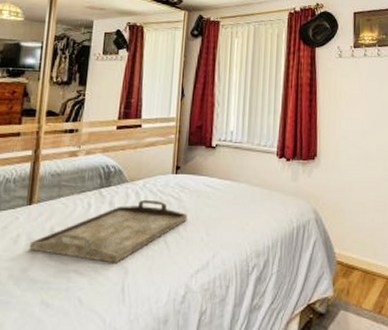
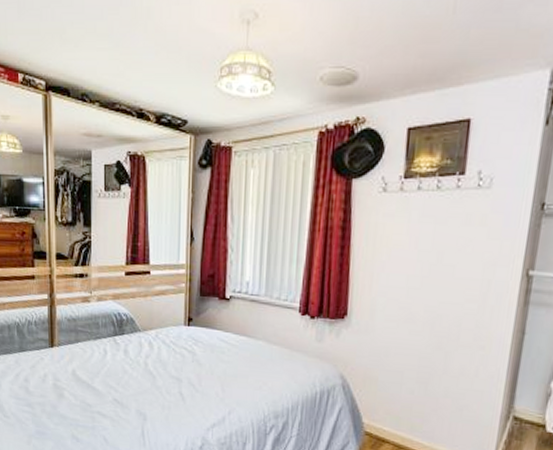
serving tray: present [29,199,188,263] -> none [56,350,202,409]

